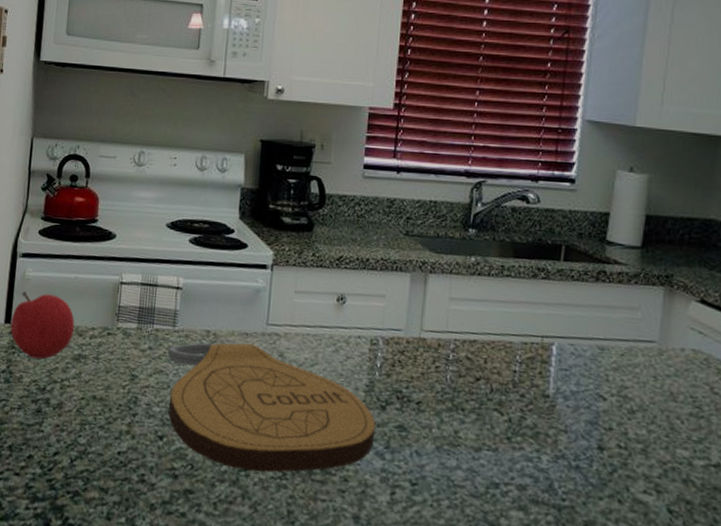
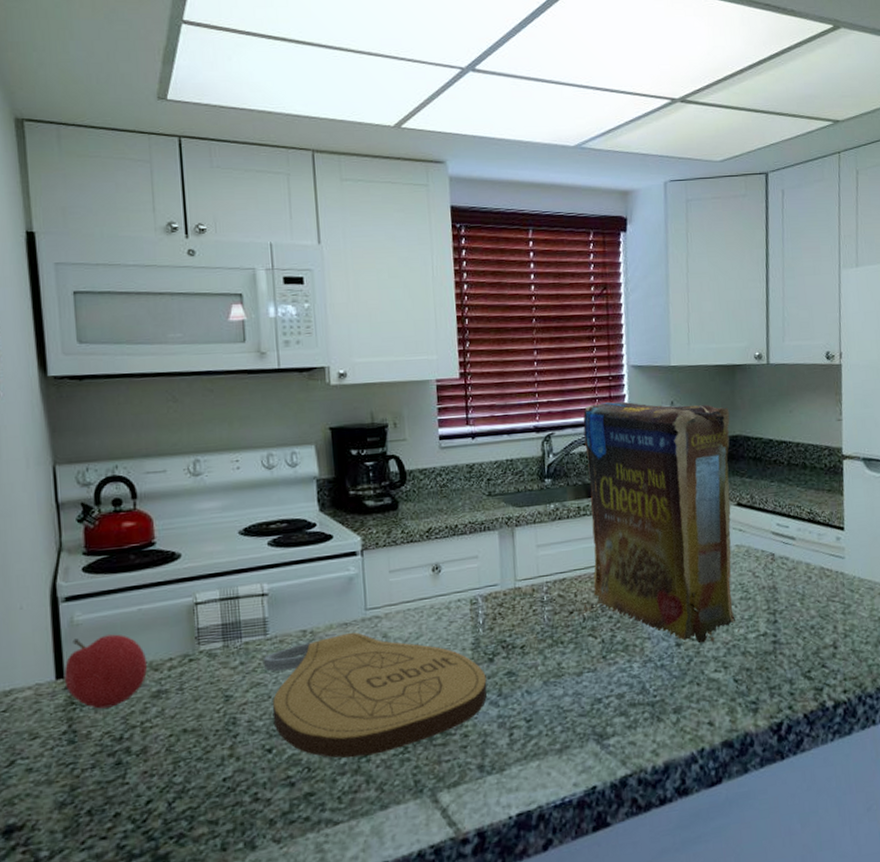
cereal box: none [477,156,704,457] -> present [571,401,740,644]

